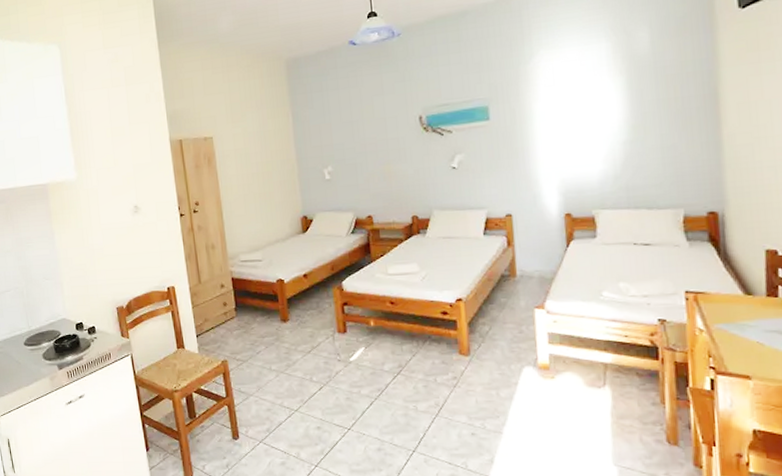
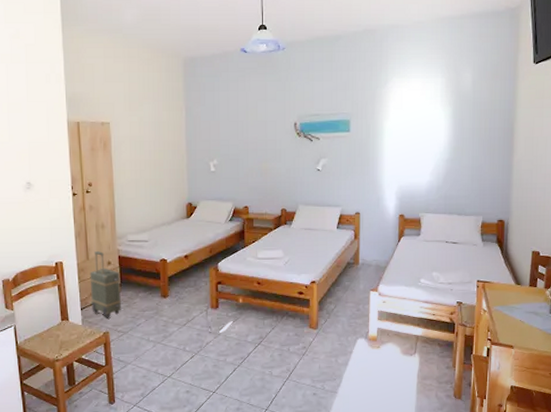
suitcase: none [203,274,239,346] -> present [89,251,122,319]

